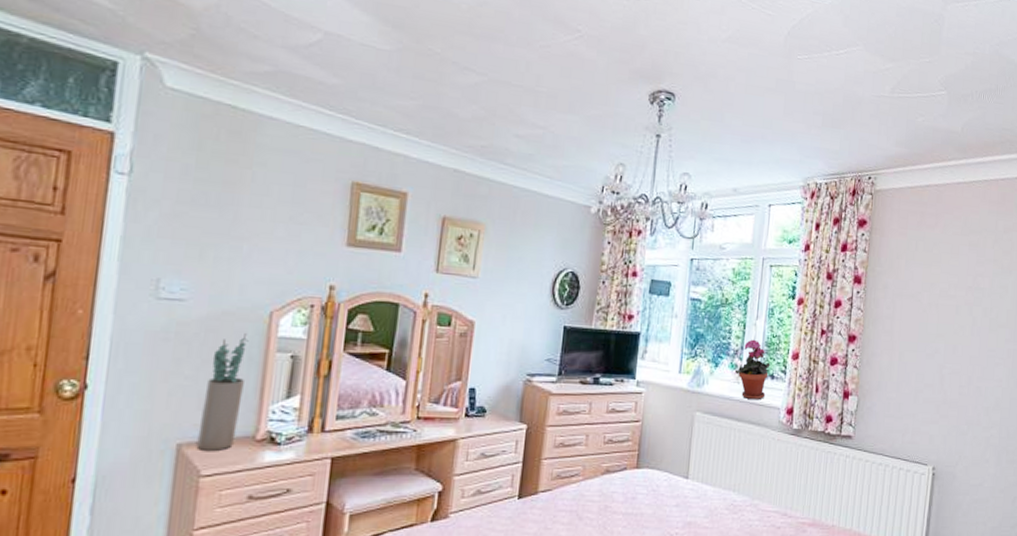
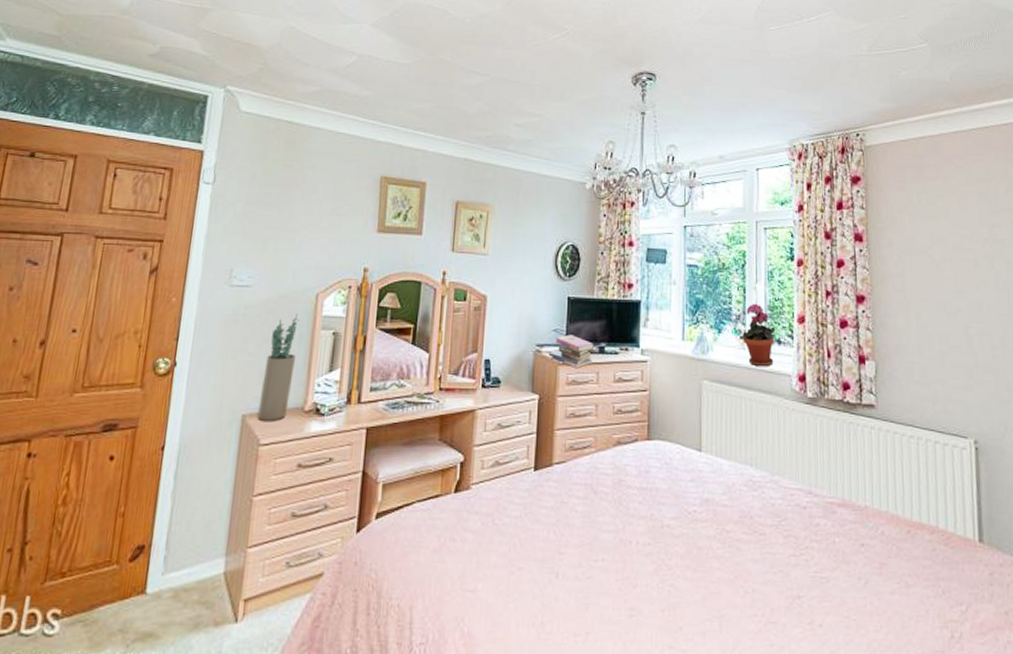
books: none [539,364,588,398] -> present [548,334,594,368]

